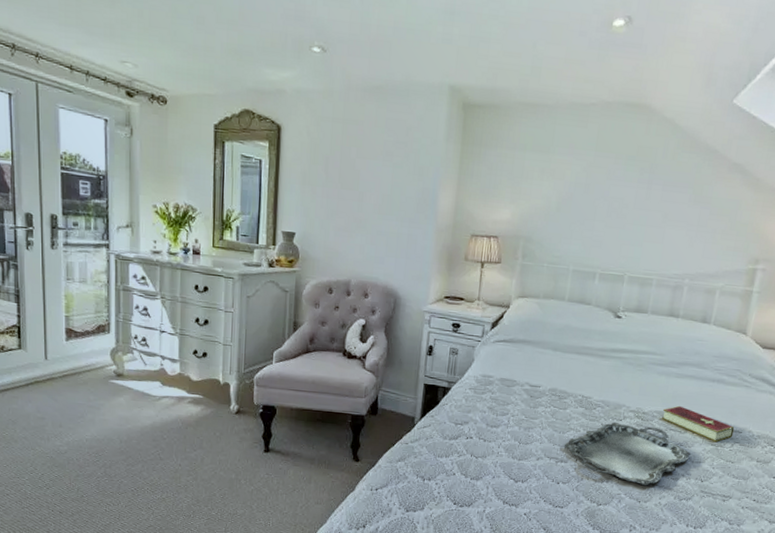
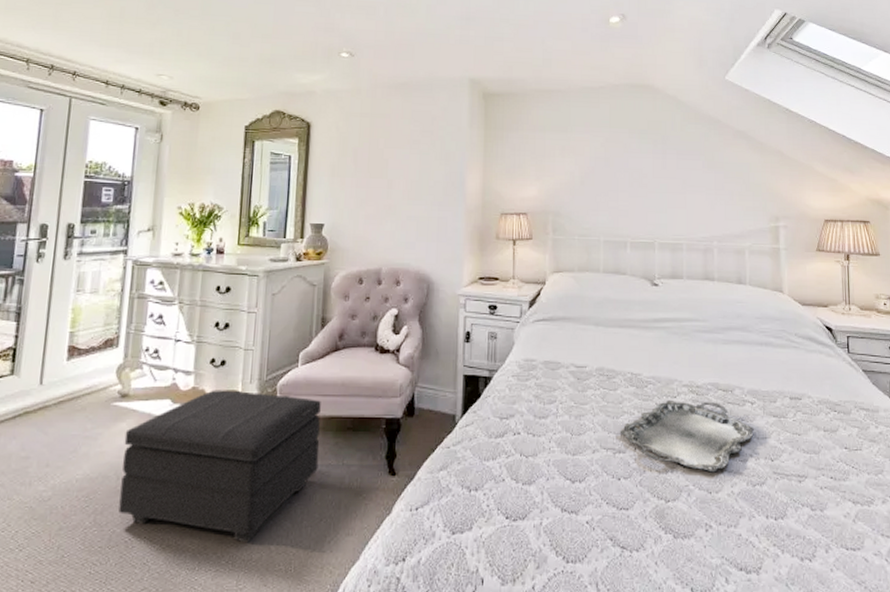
footstool: none [123,377,294,501] -> present [118,390,321,543]
hardcover book: present [662,405,735,443] -> none [717,375,793,413]

